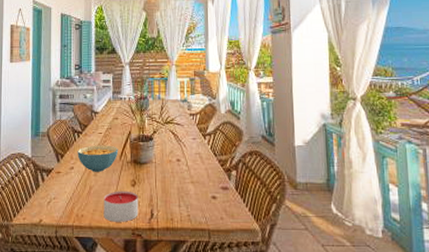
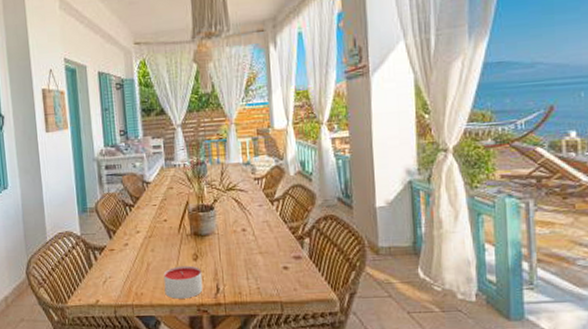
cereal bowl: present [77,145,119,172] -> none [130,217,177,247]

